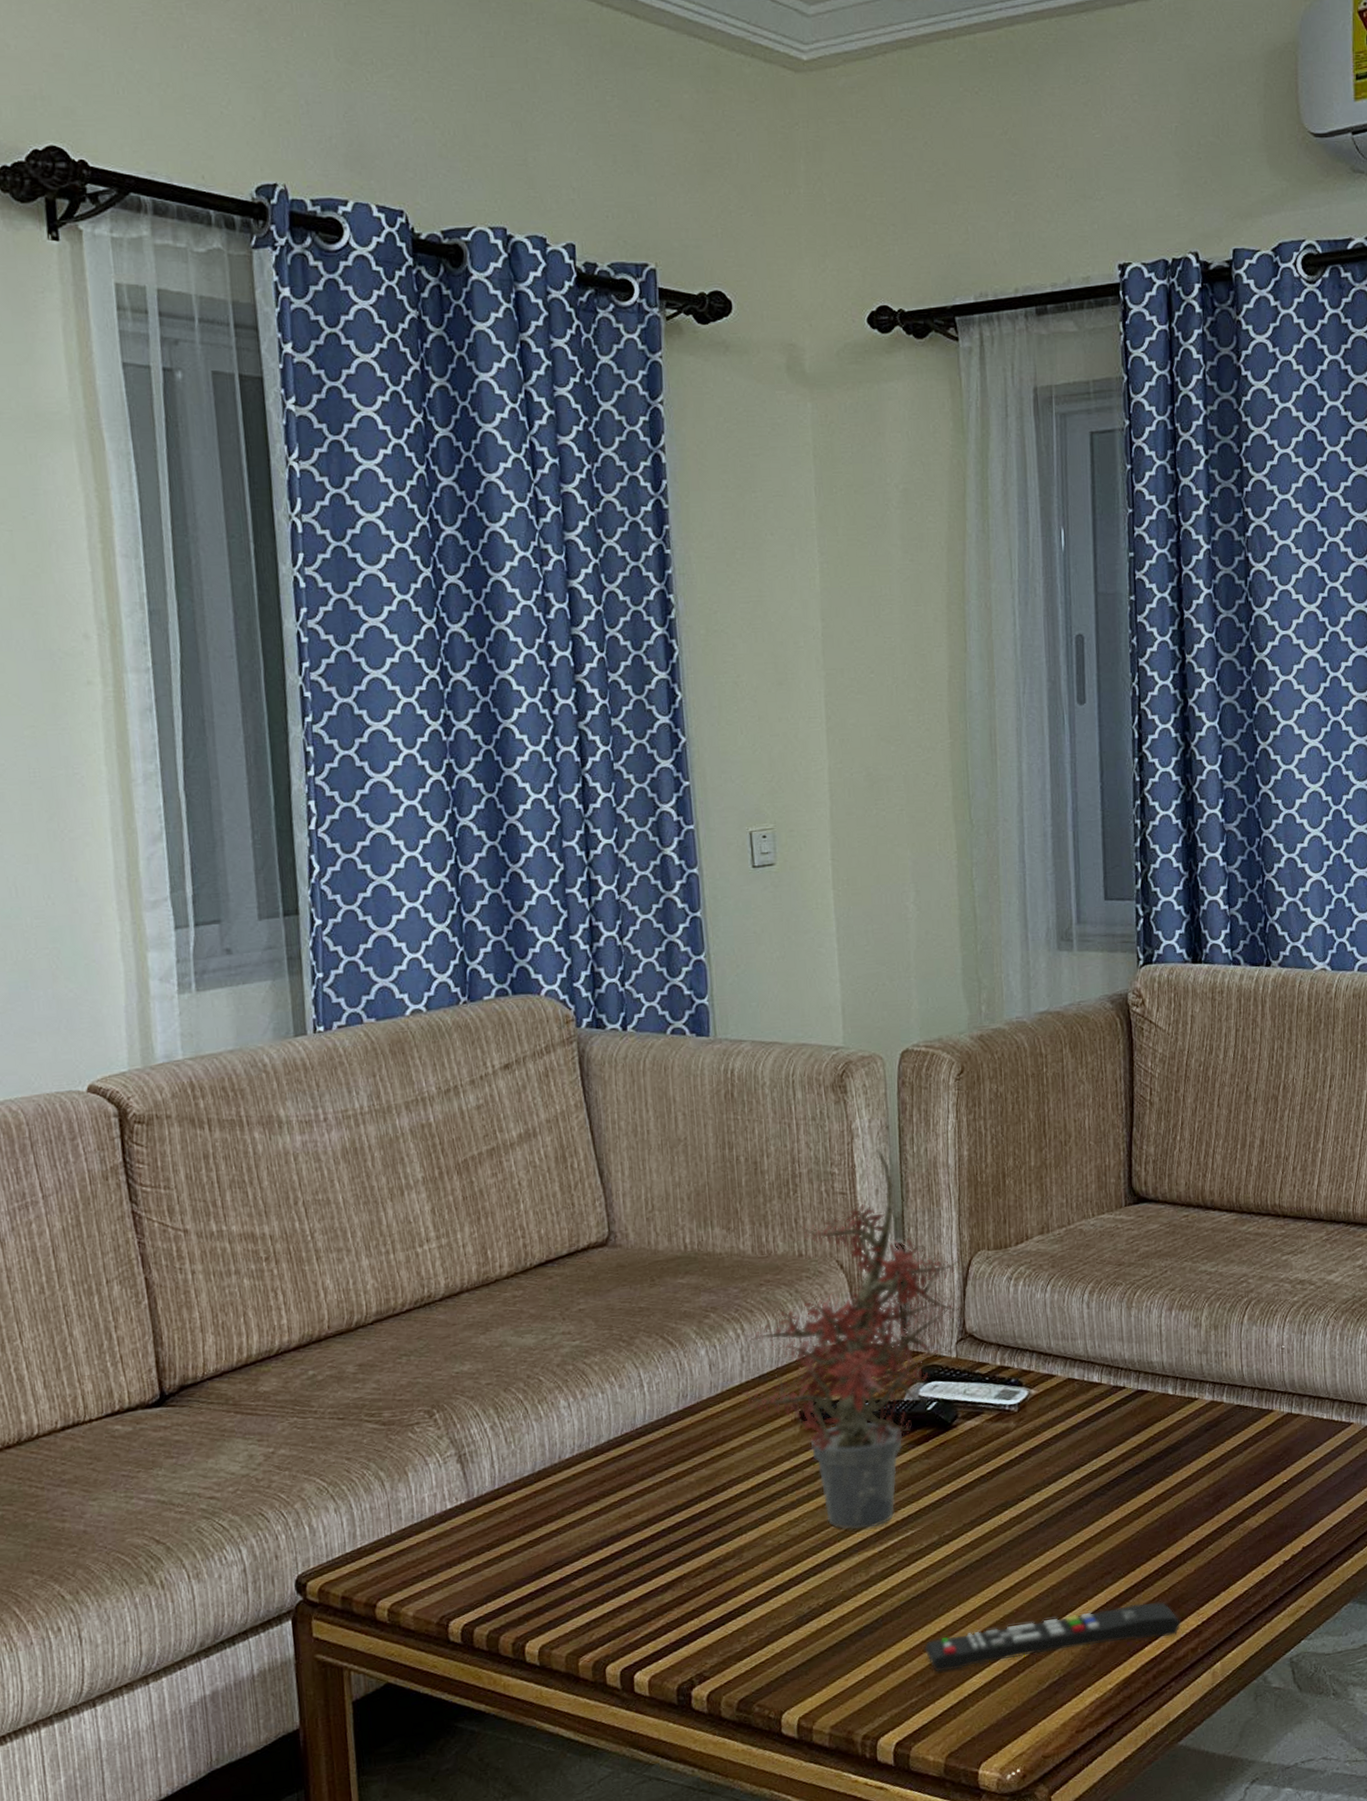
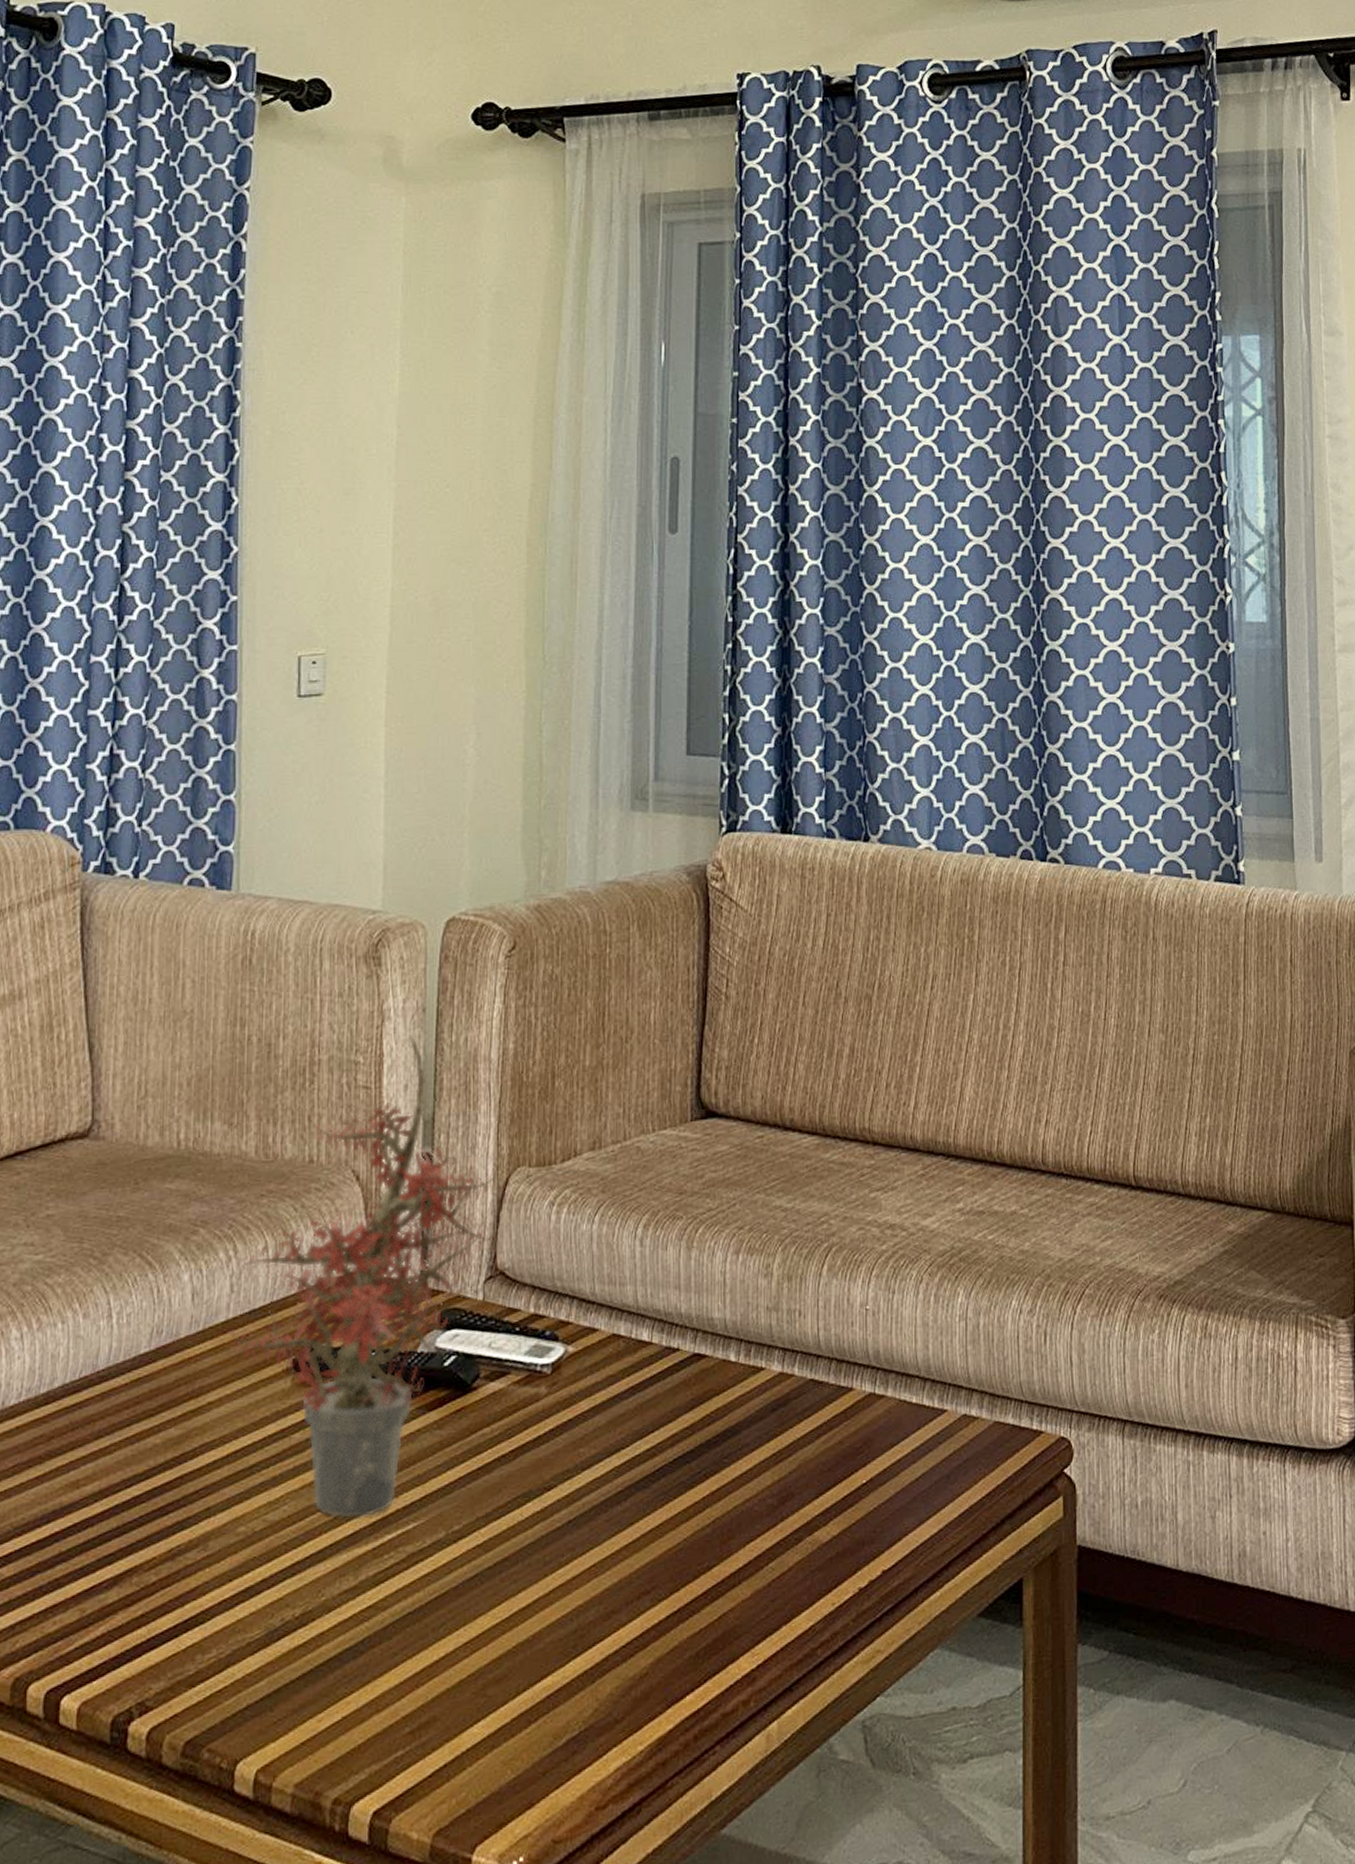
remote control: present [924,1602,1182,1672] -> none [418,1635,732,1716]

